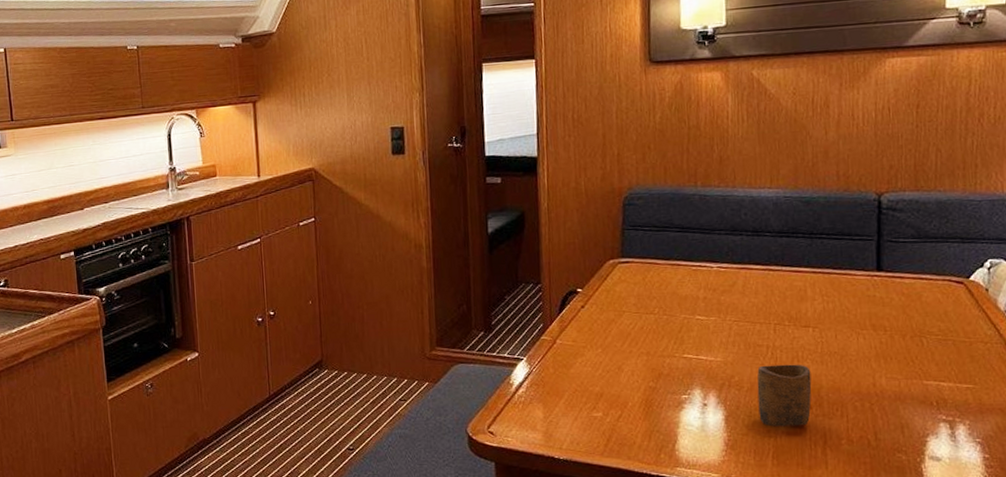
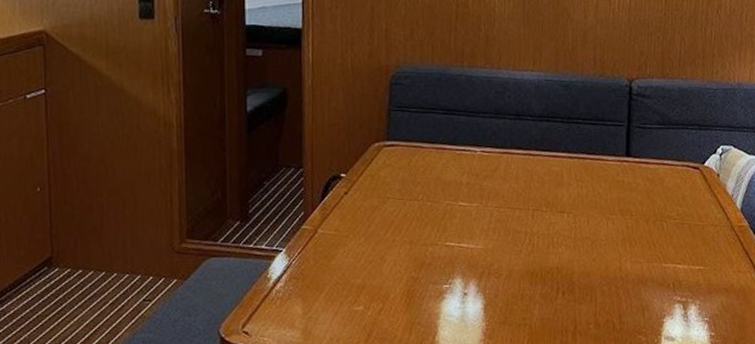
cup: present [757,364,812,427] -> none [515,250,565,314]

